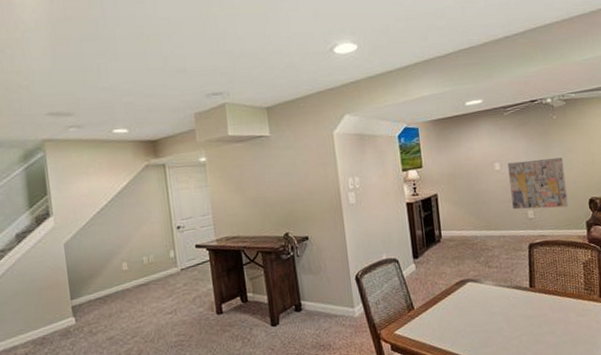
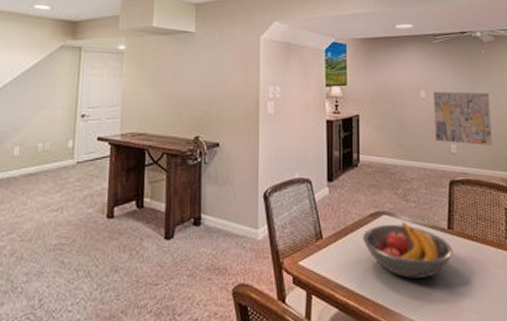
fruit bowl: none [451,286,537,334] -> present [363,222,454,279]

